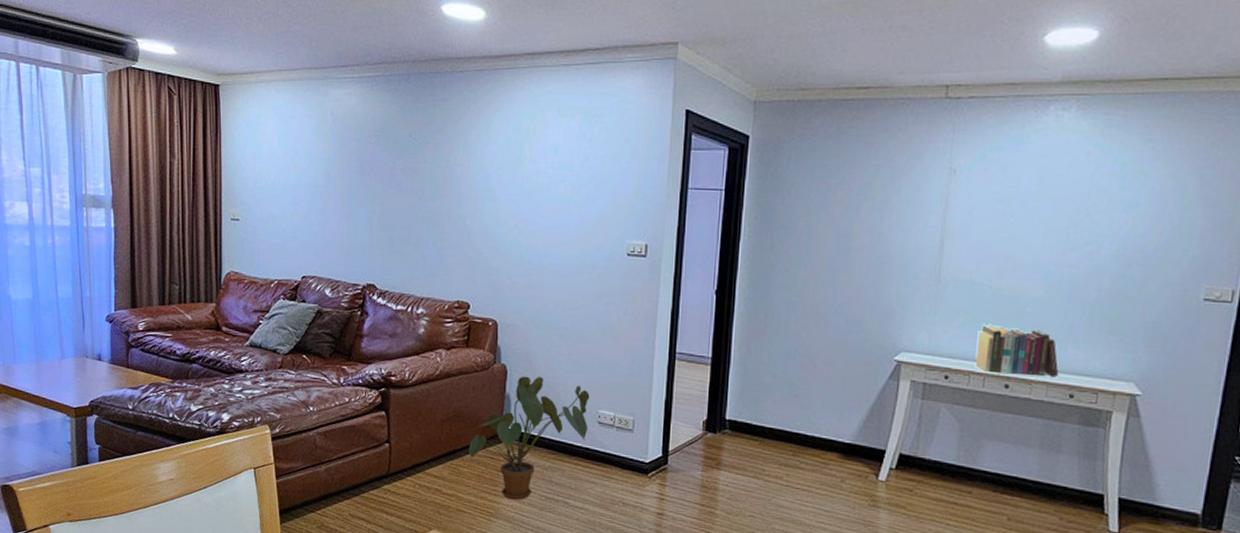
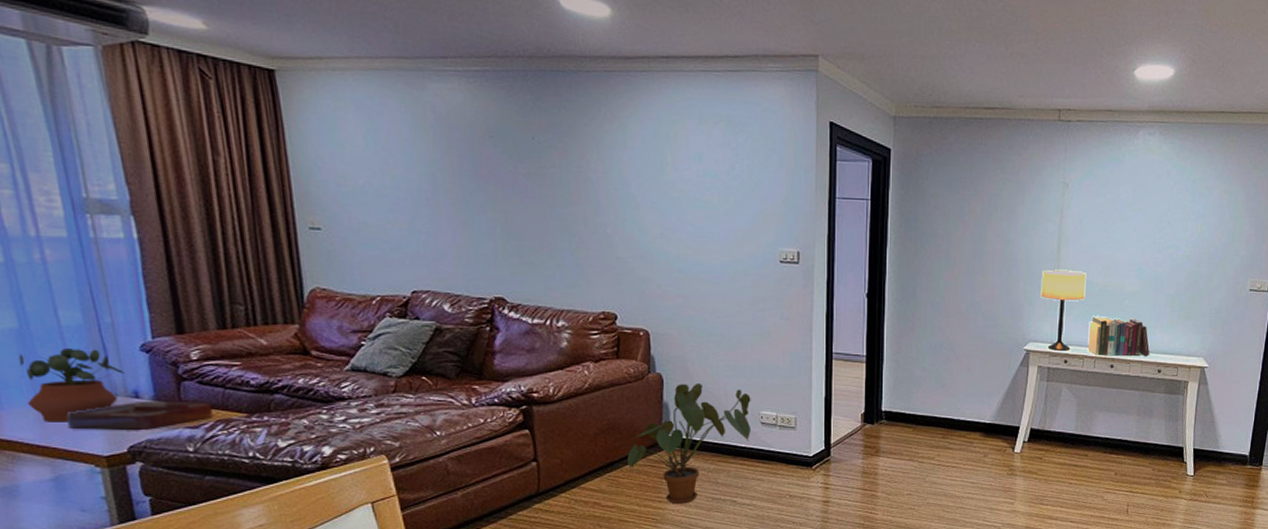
potted plant: none [30,316,94,377] -> present [18,349,125,422]
decorative tray: none [54,363,148,388] -> present [66,400,213,430]
table lamp: none [917,269,976,366] -> present [1040,270,1086,352]

